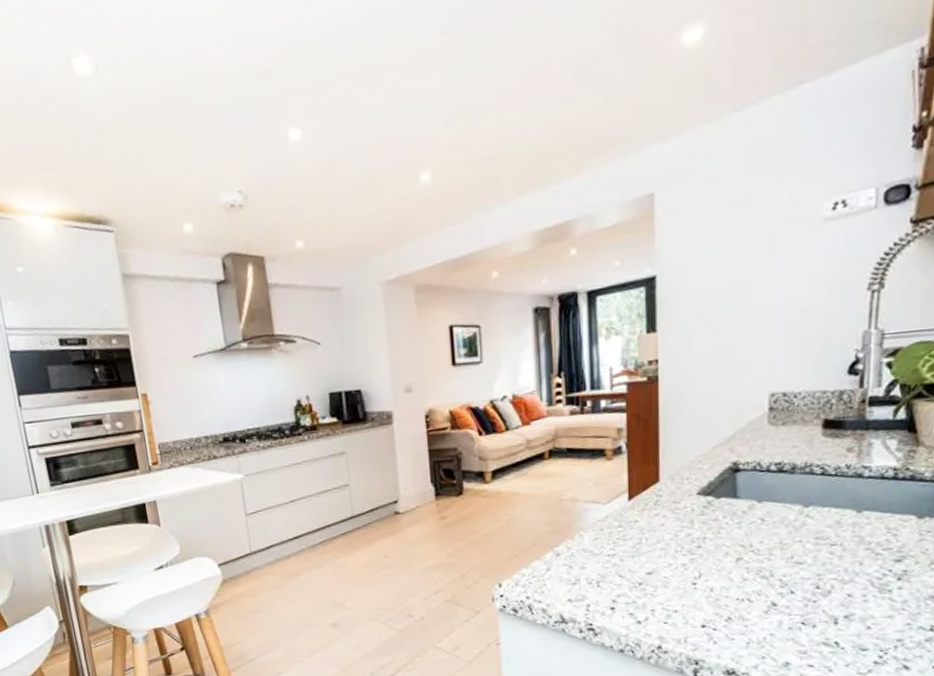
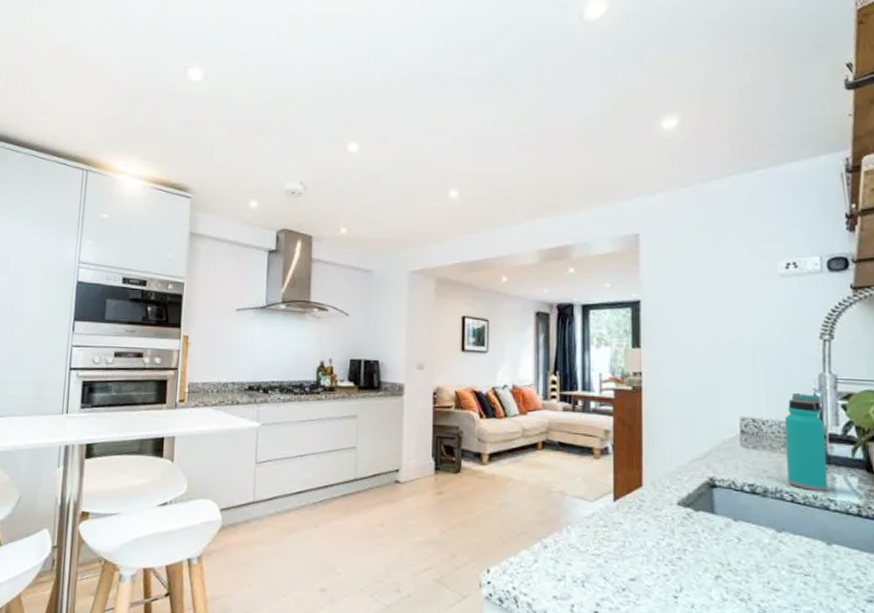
water bottle: none [818,355,865,460] -> present [784,392,828,491]

